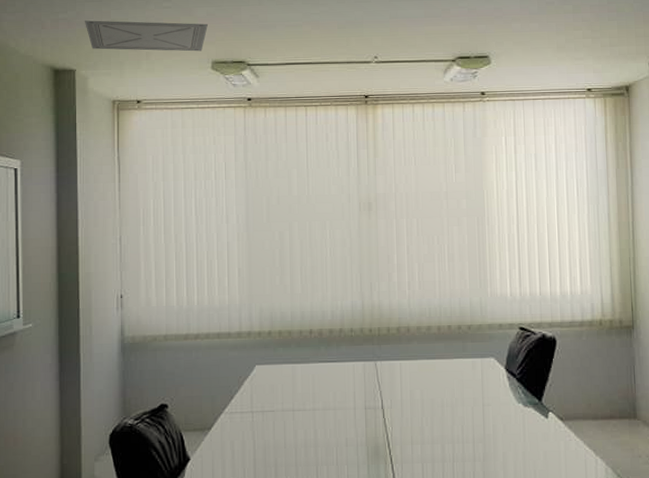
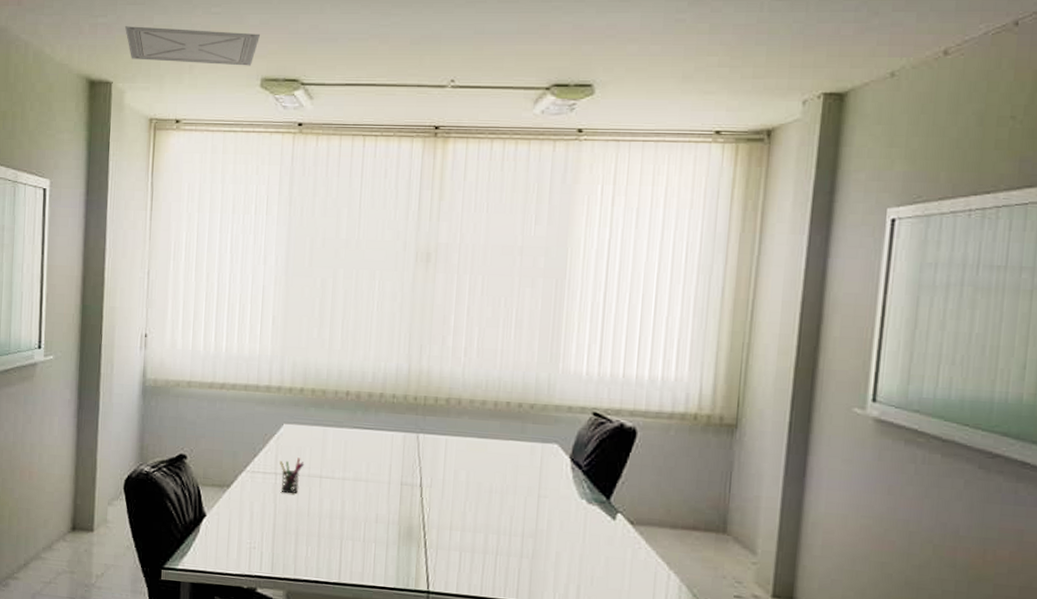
pen holder: none [255,395,278,429] -> present [280,457,305,494]

